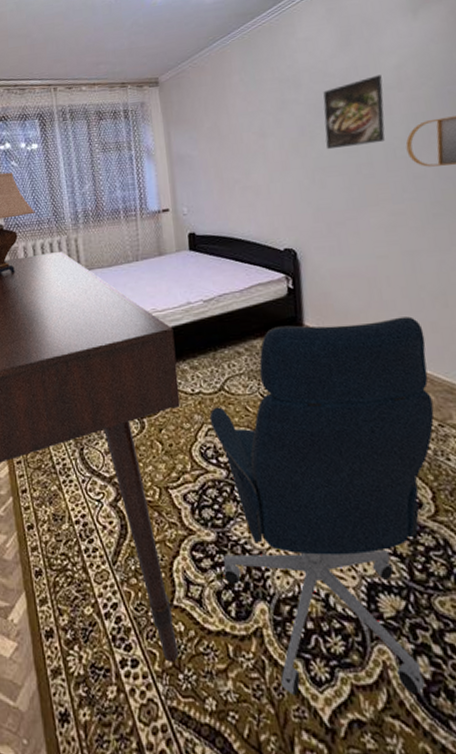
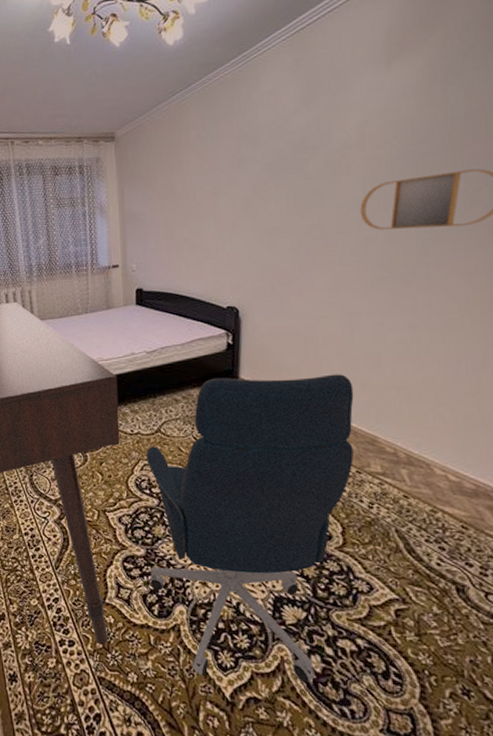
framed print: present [323,75,385,150] -> none [279,132,344,210]

